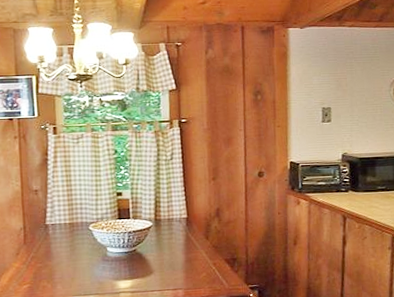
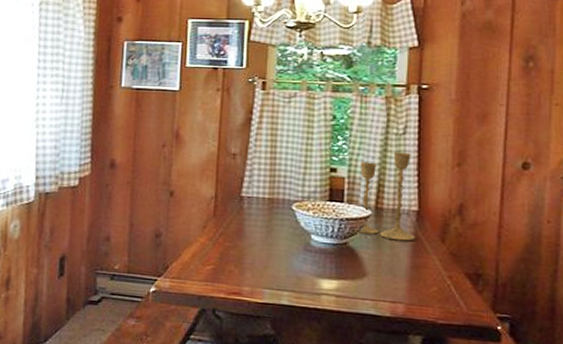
candlestick: none [140,173,187,243] -> present [356,152,415,242]

